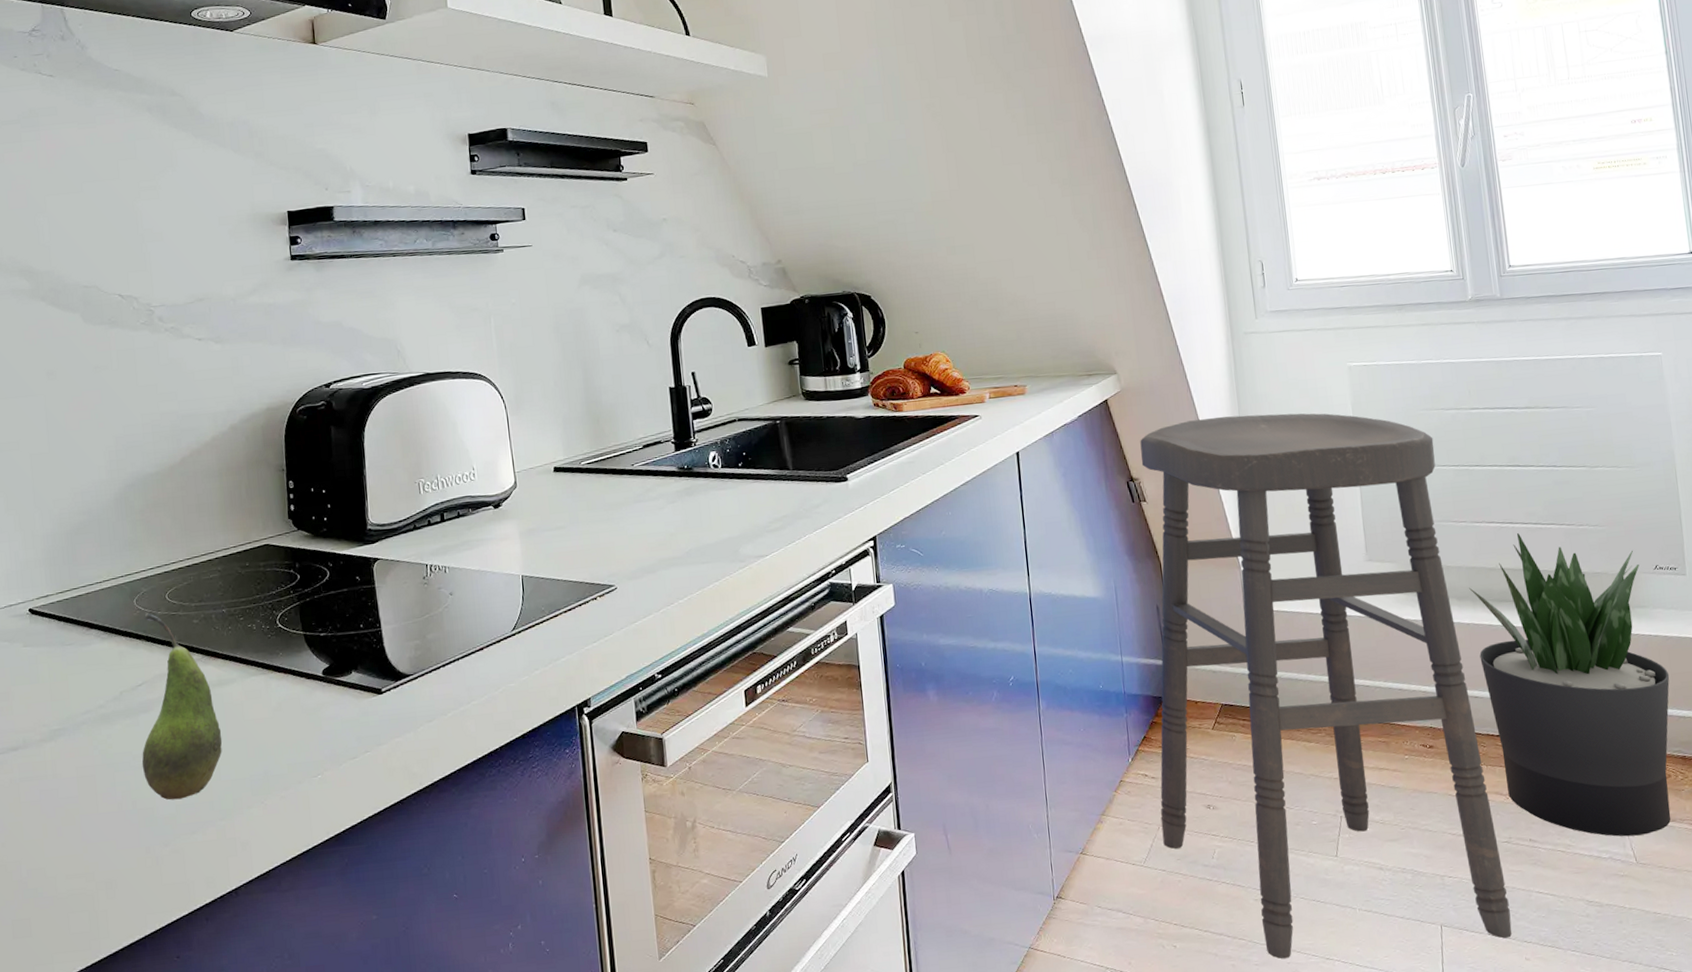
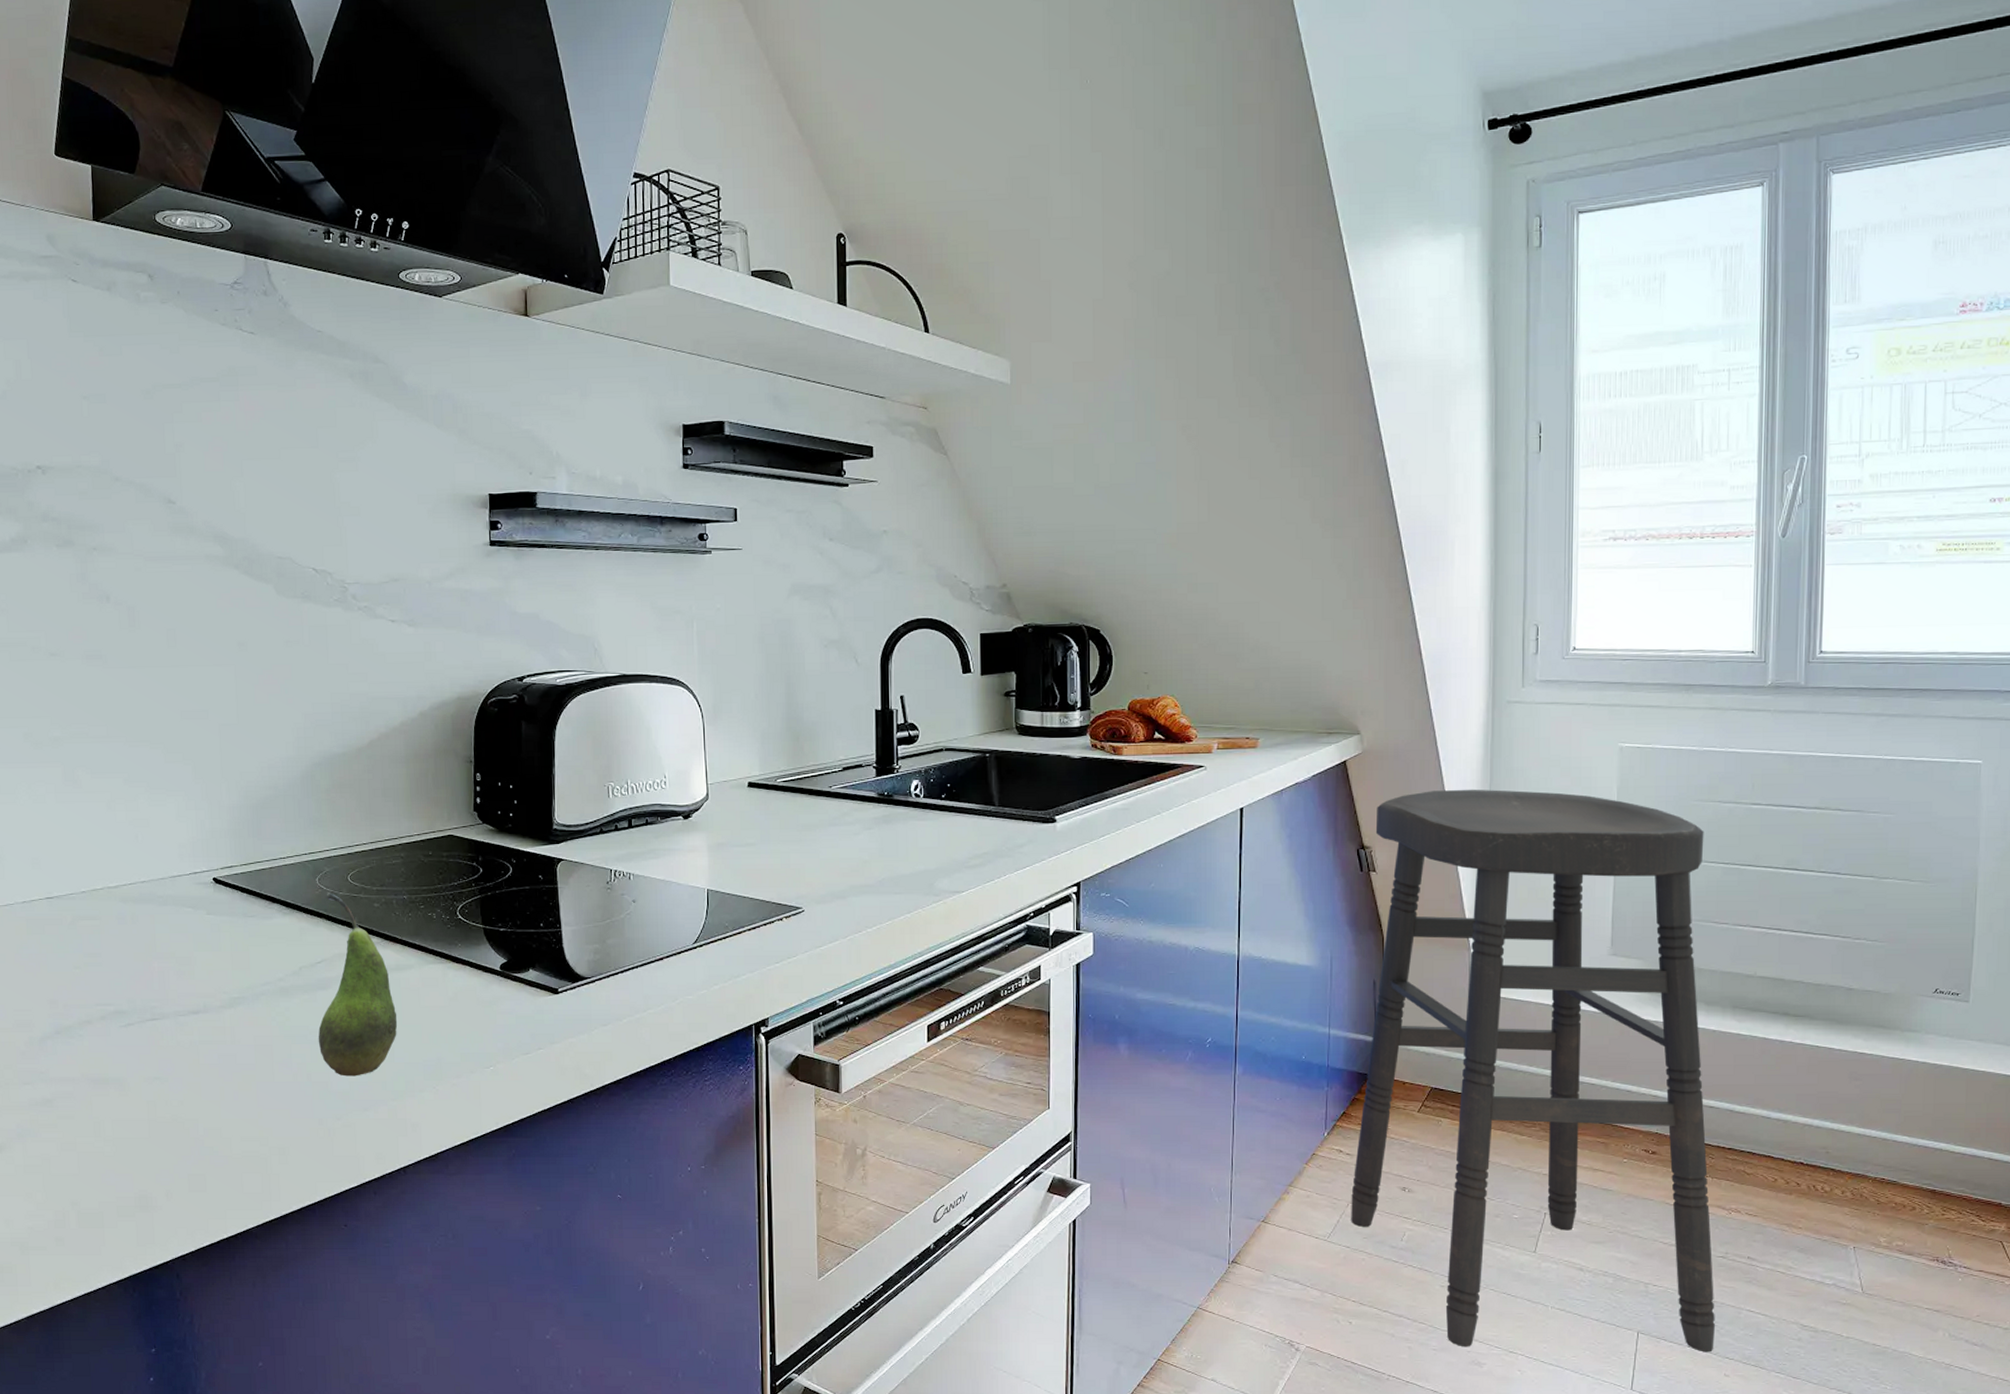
planter: present [1469,533,1671,837] -> none [1721,941,1932,1265]

